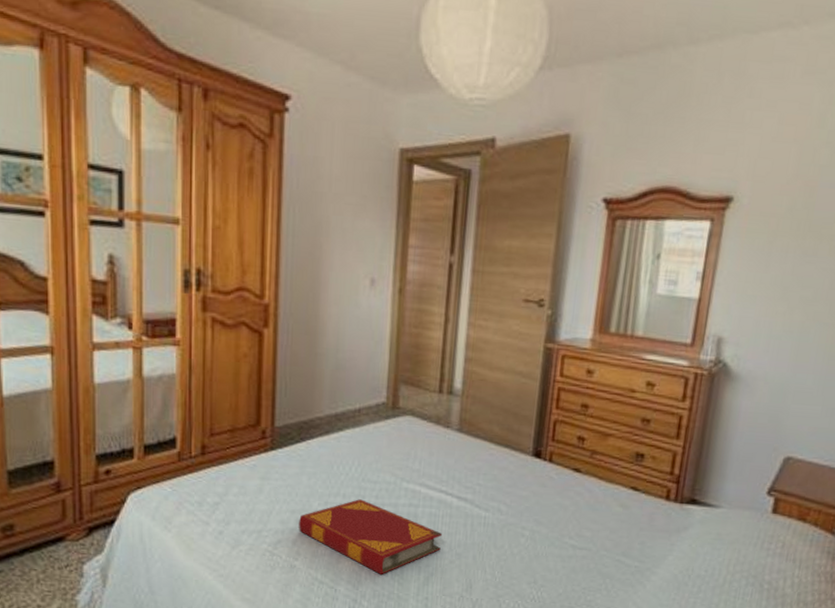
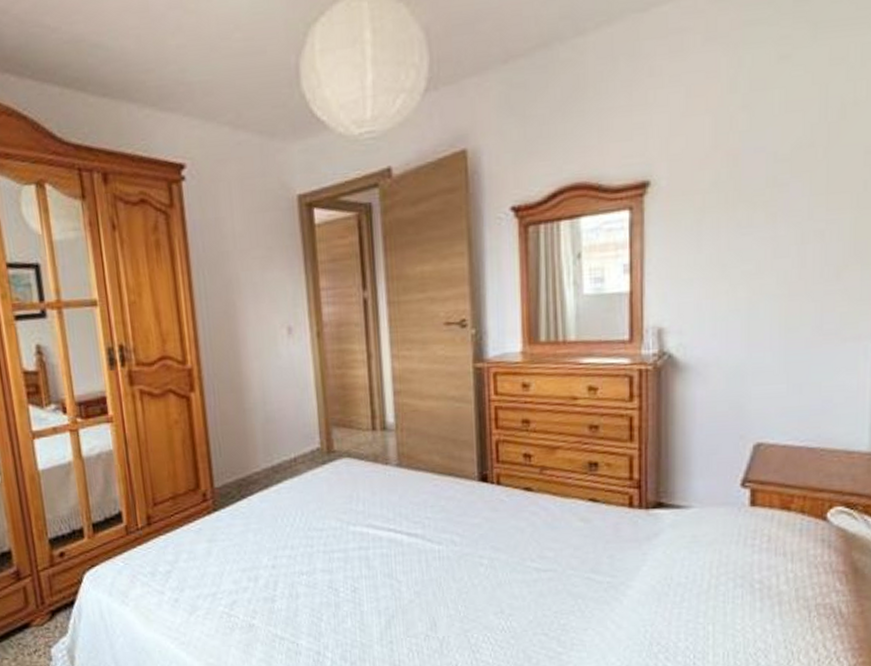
hardback book: present [299,499,442,576] -> none [251,549,398,624]

